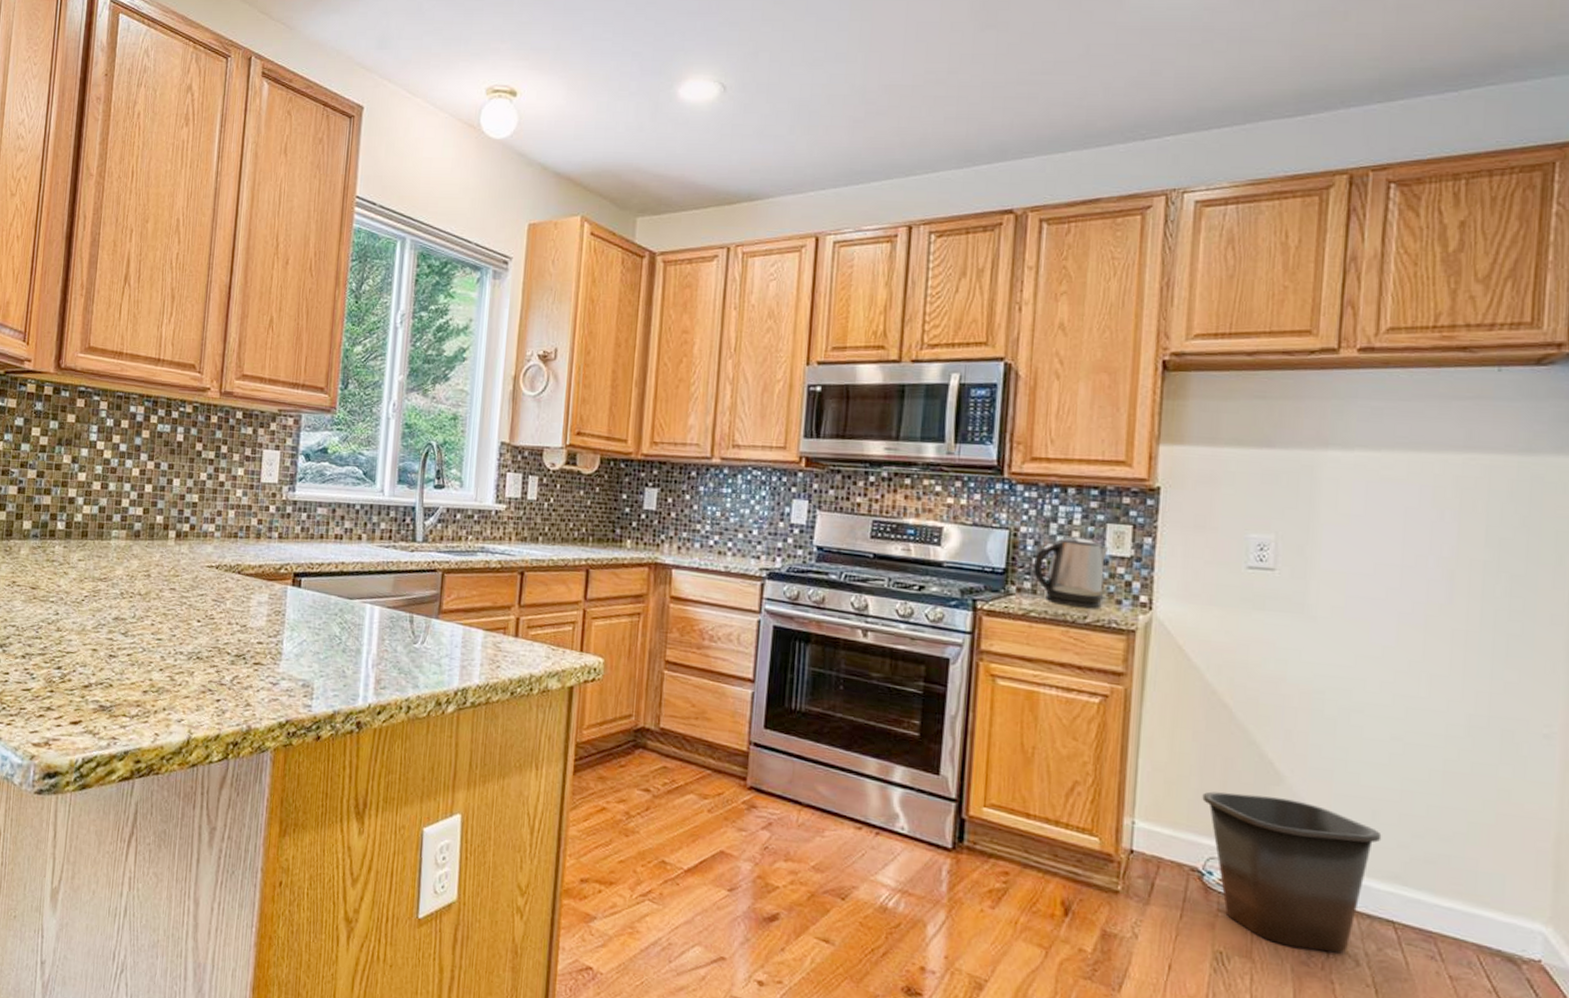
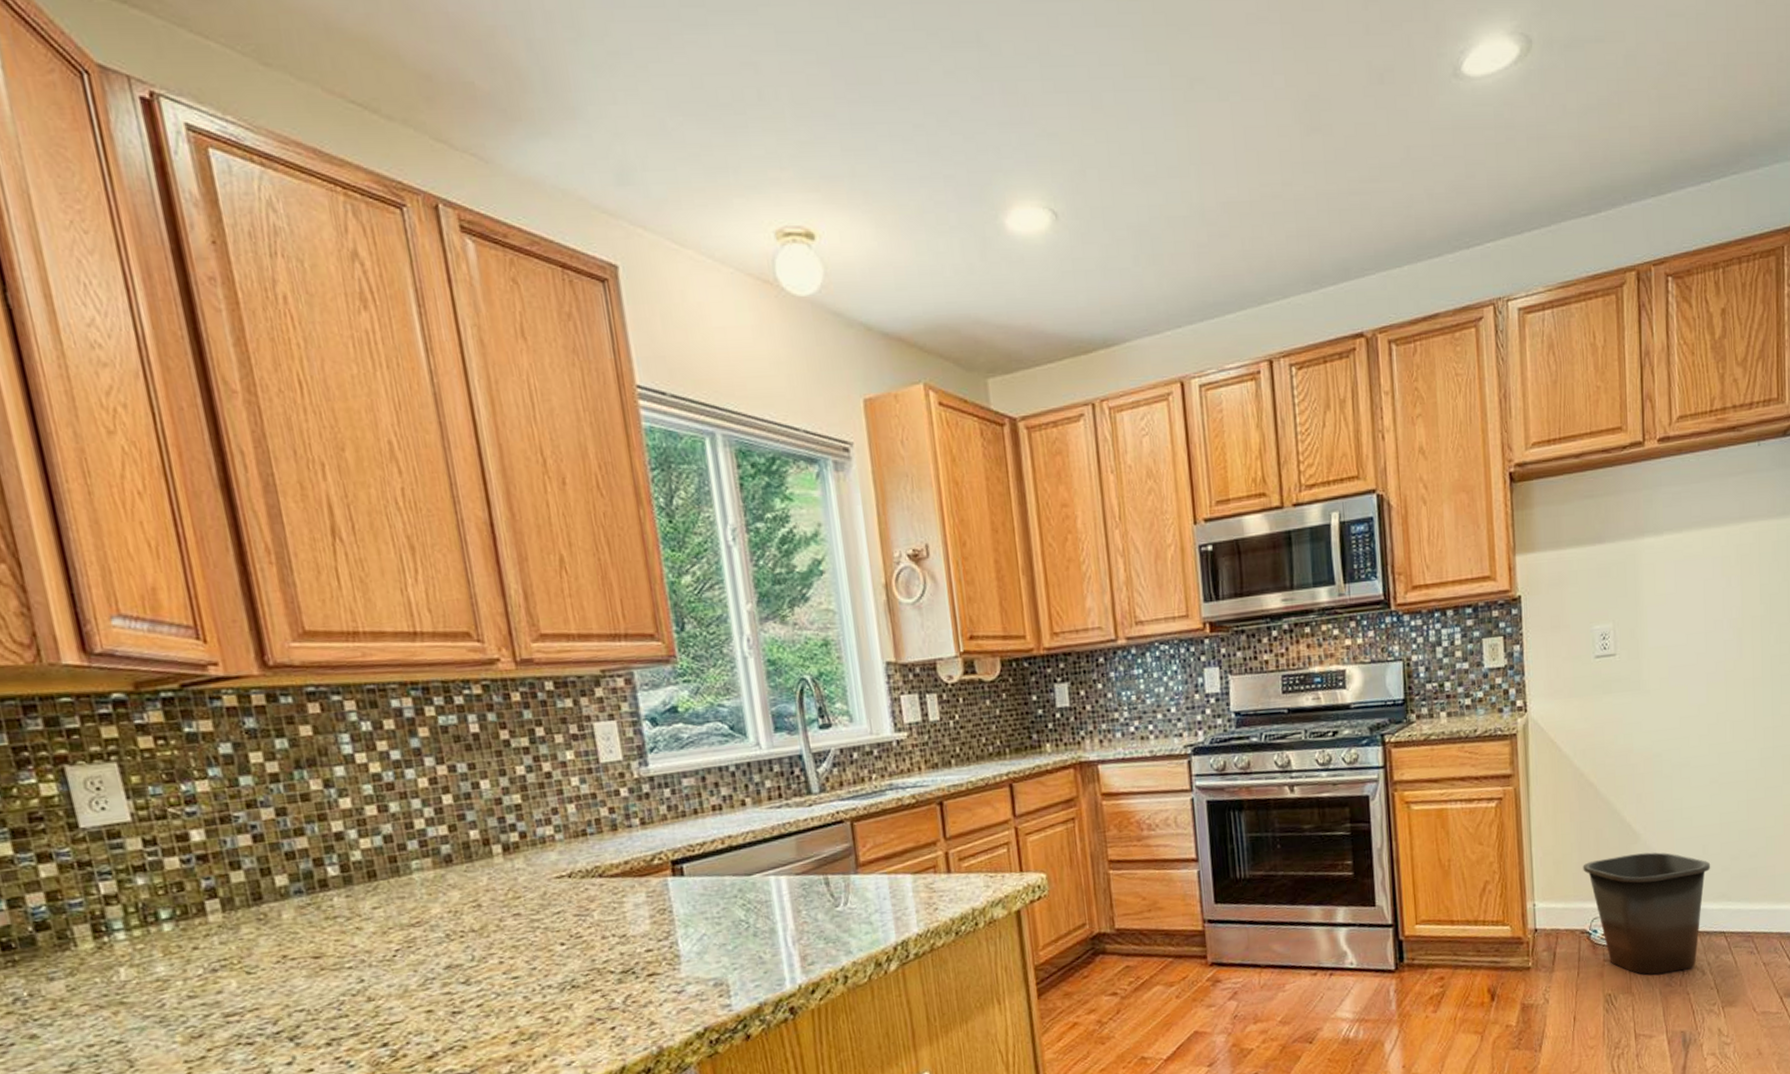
kettle: present [1033,537,1109,610] -> none [1427,656,1488,724]

